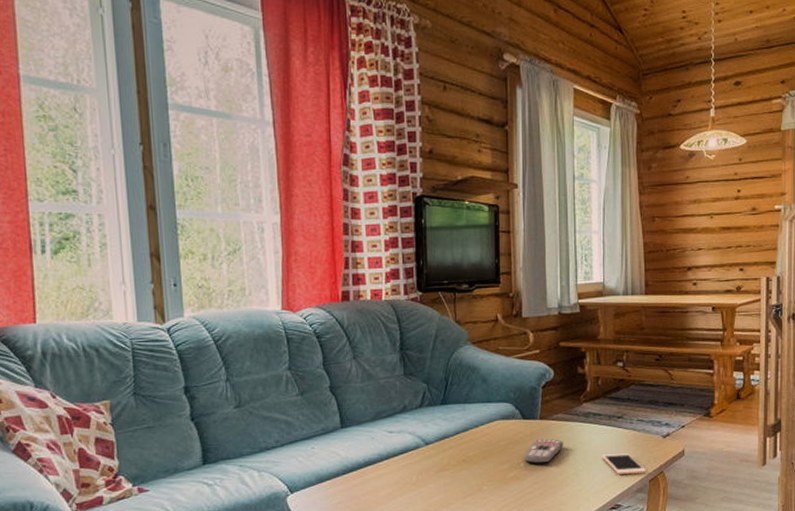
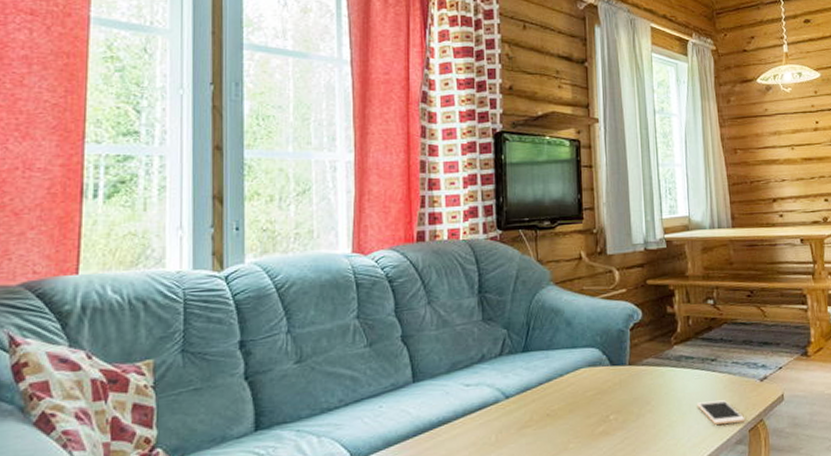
remote control: present [524,438,563,465] -> none [613,386,655,417]

